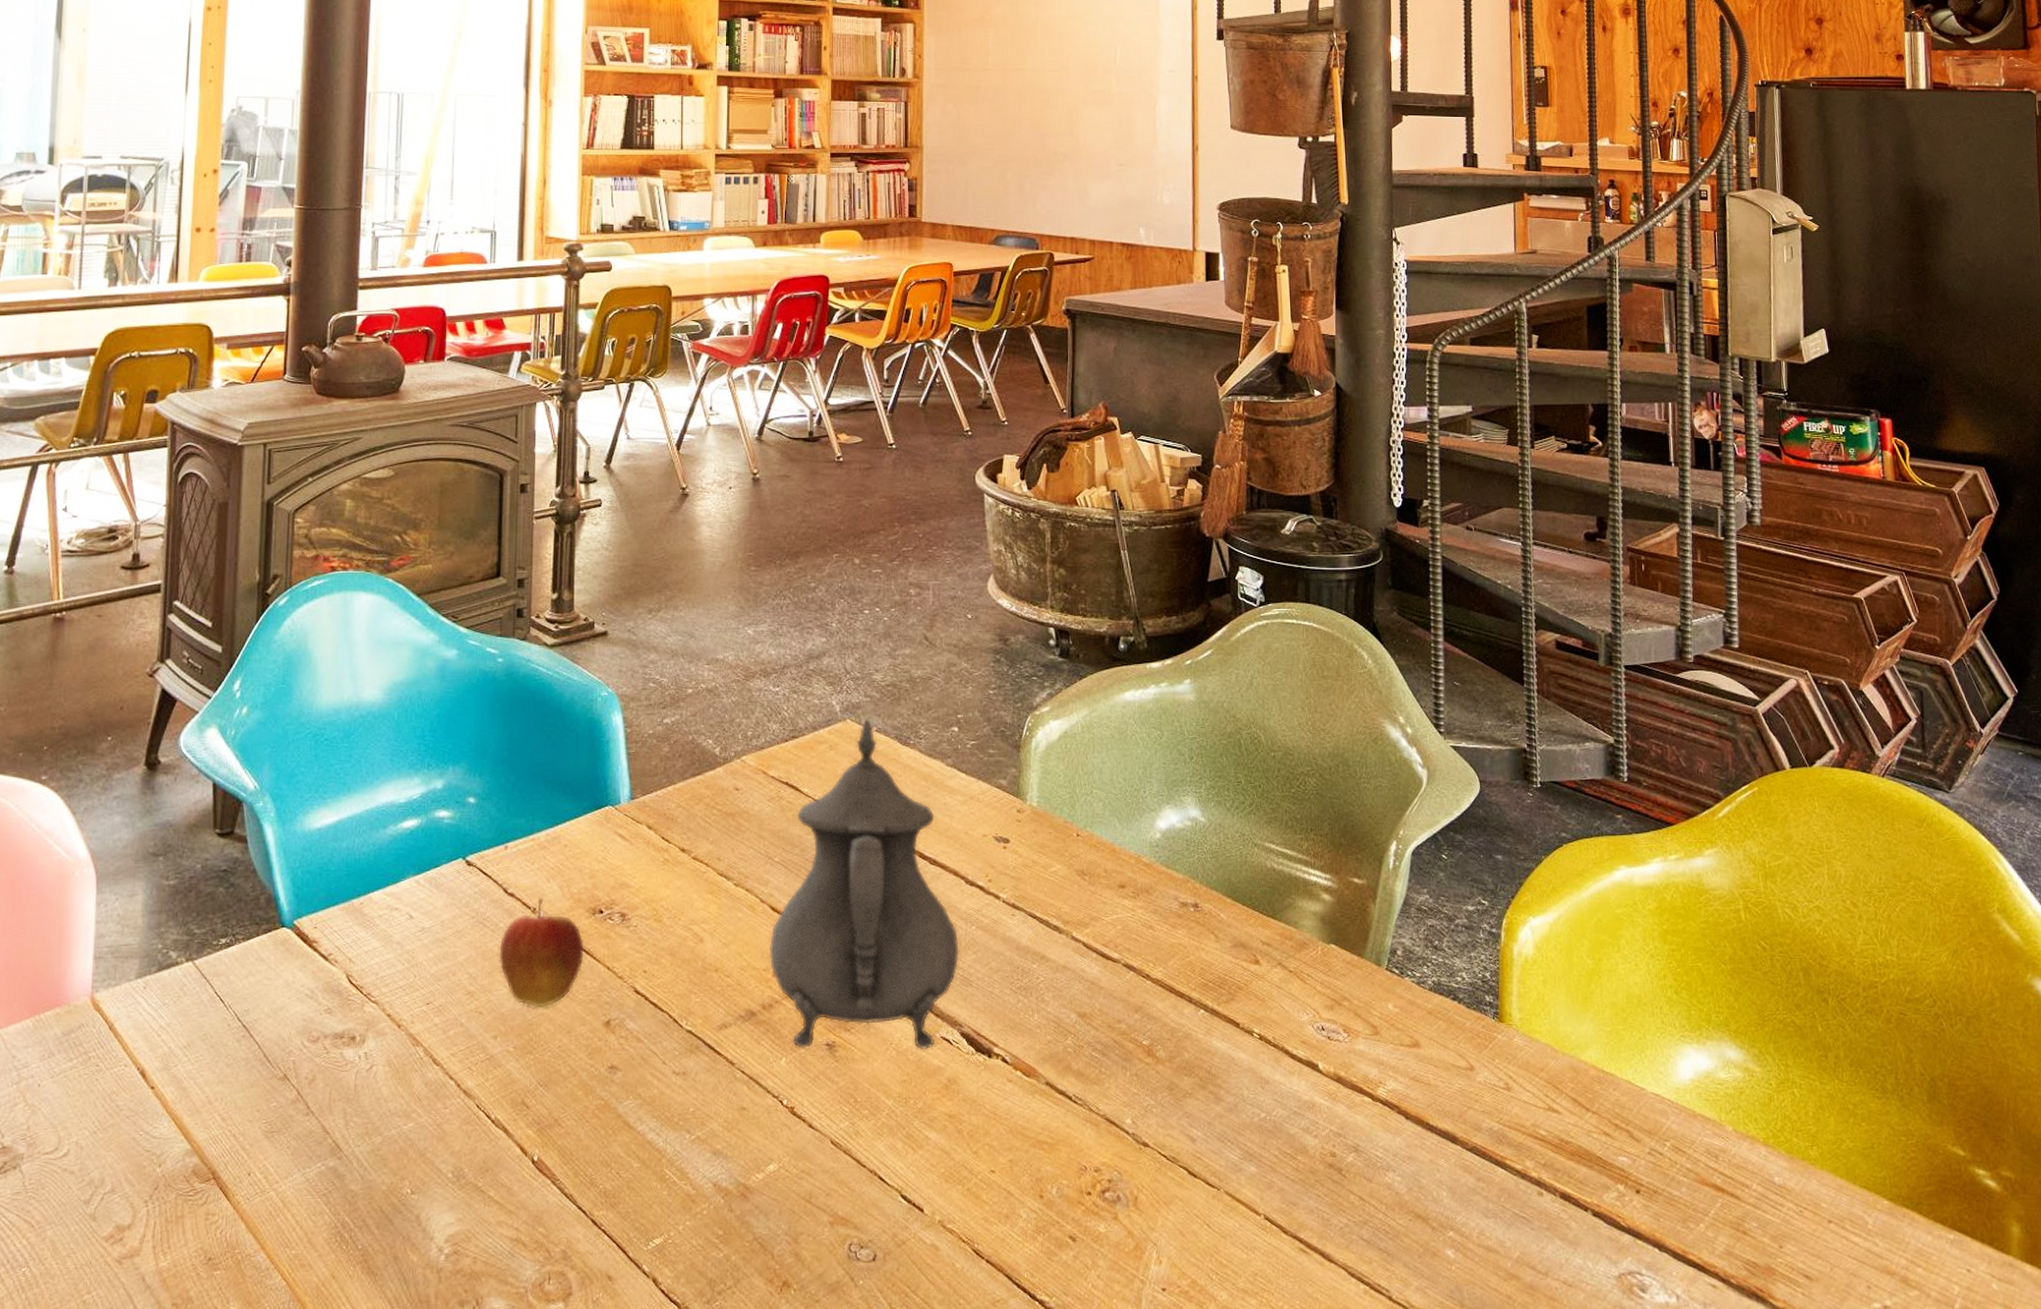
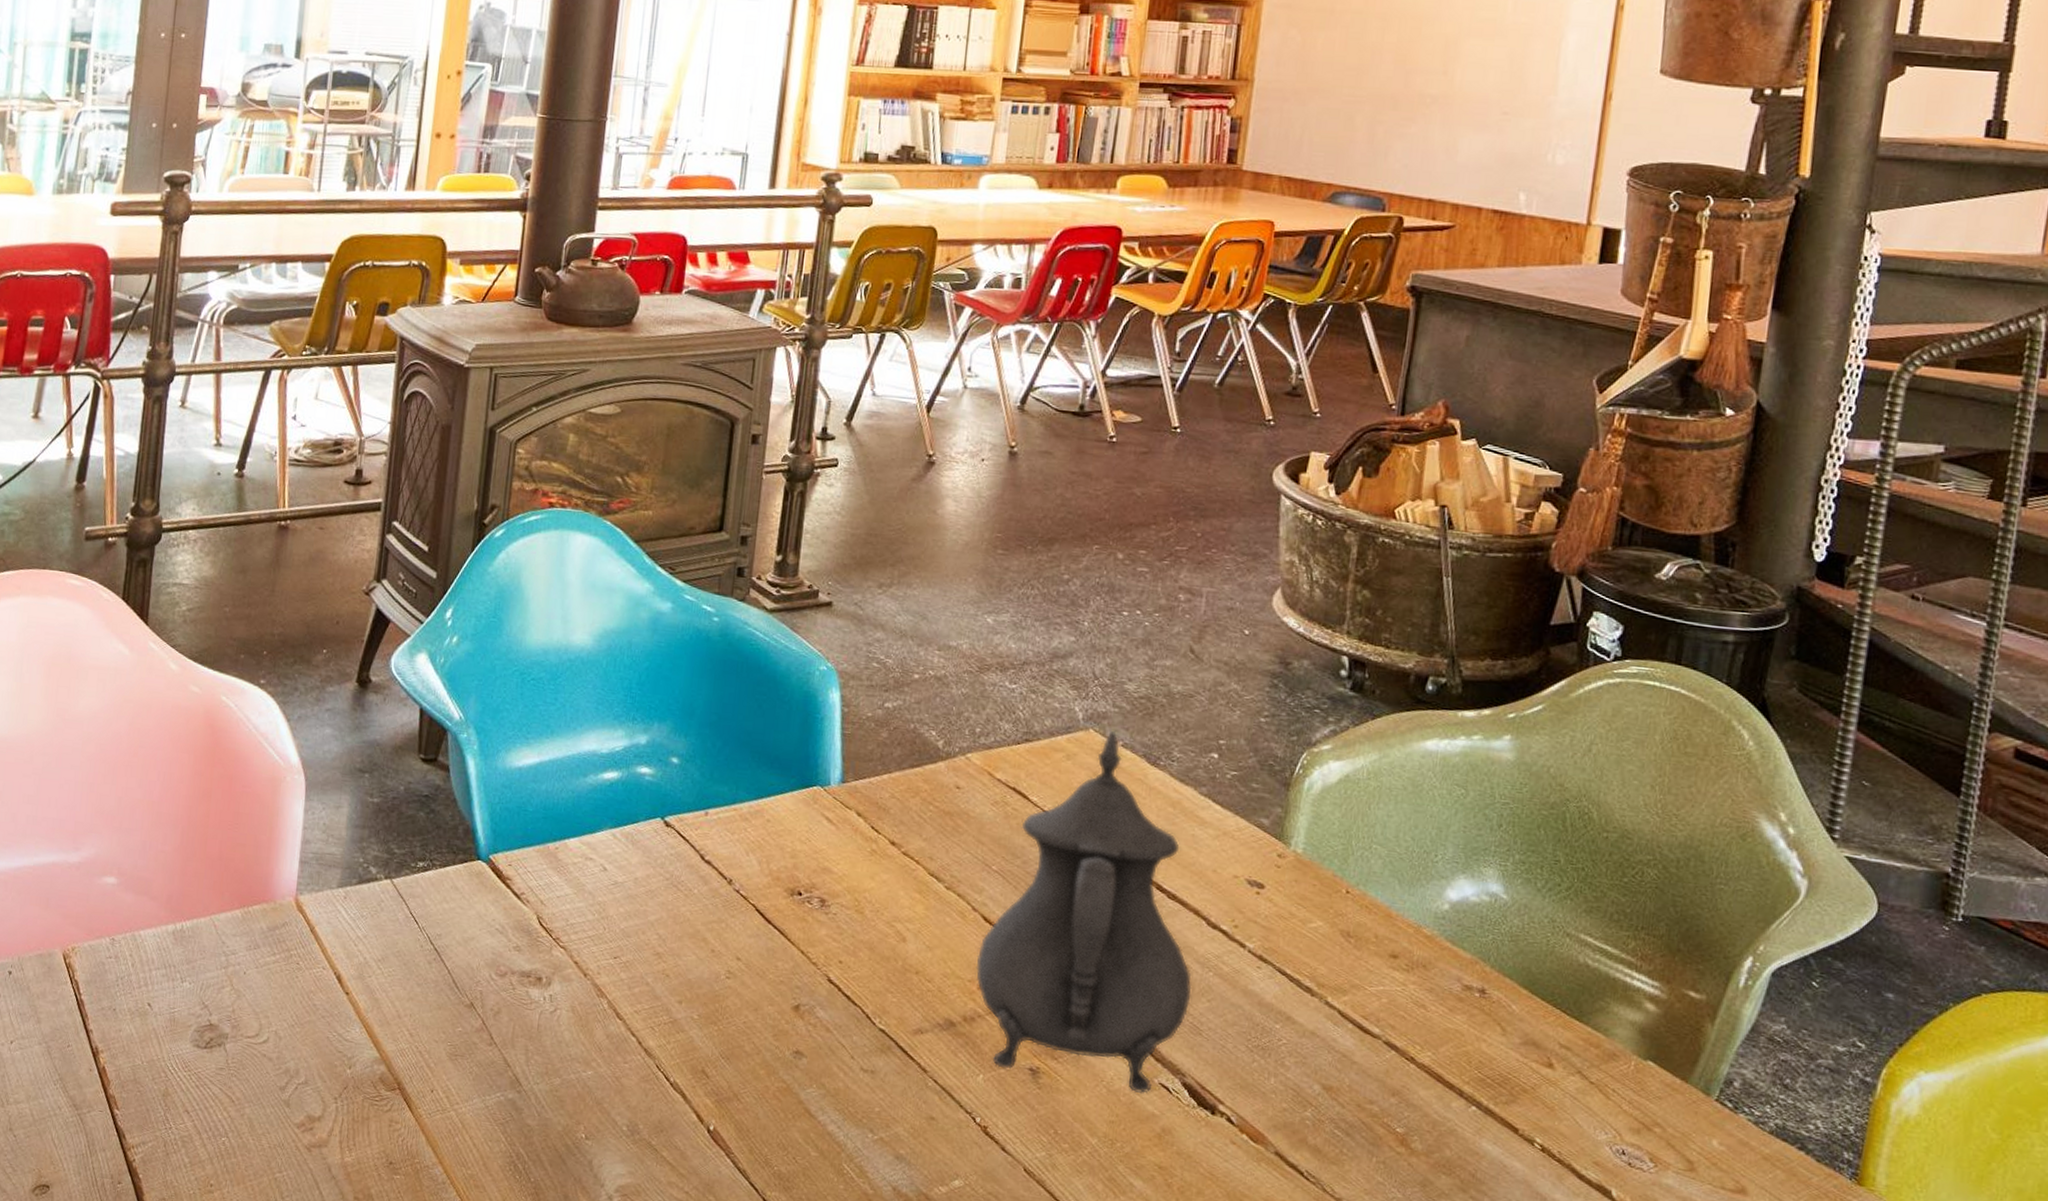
fruit: present [499,897,584,1007] -> none [690,869,780,981]

